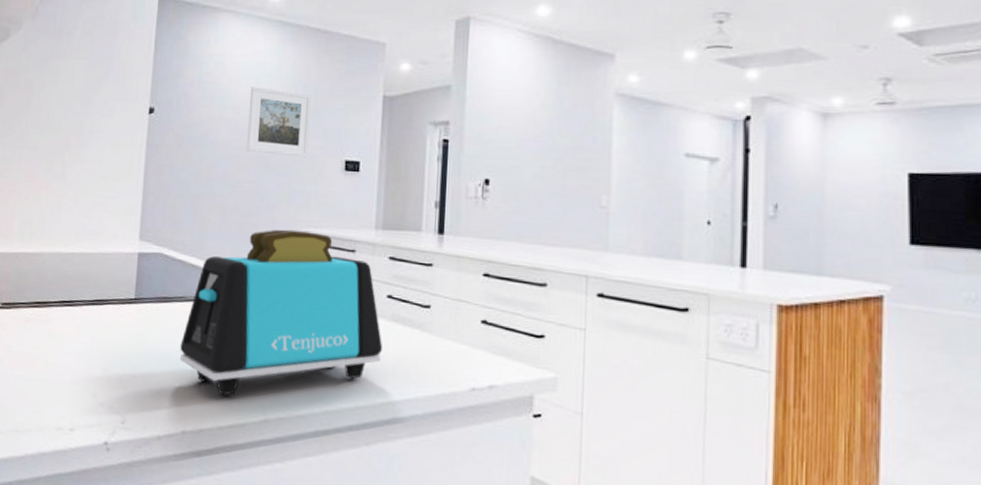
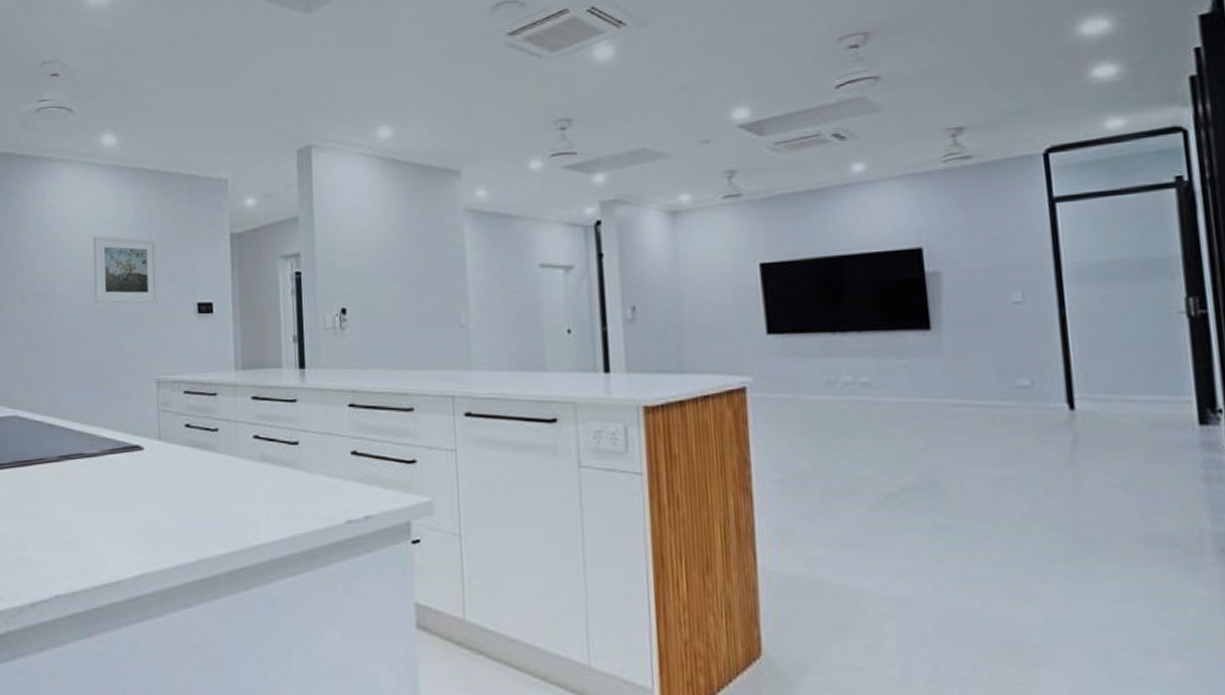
toaster: present [179,229,383,396] -> none [45,378,254,555]

